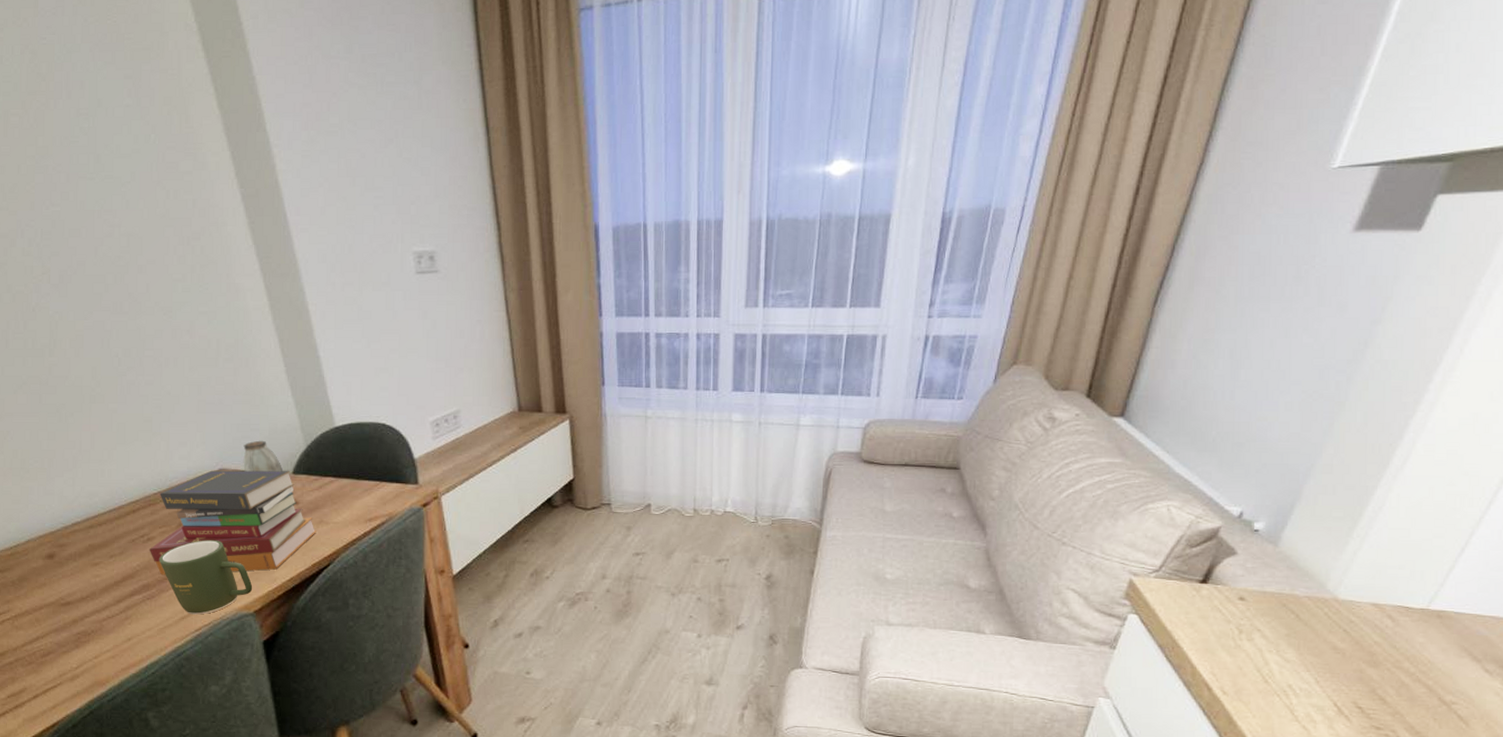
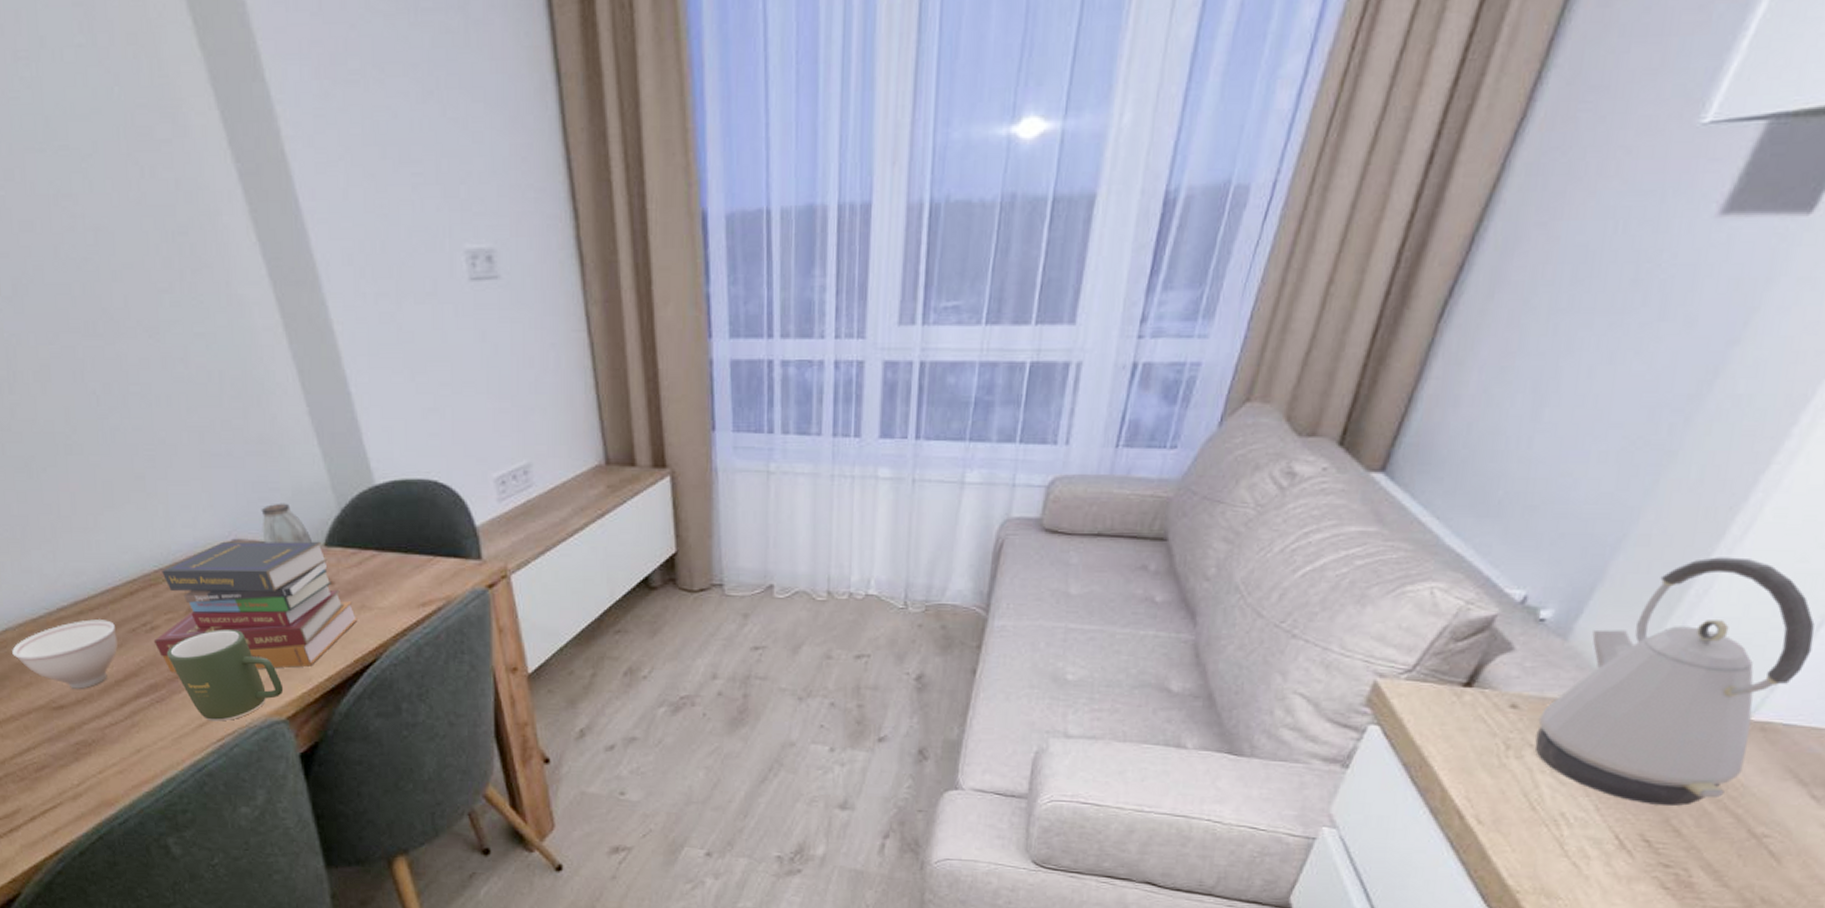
bowl: none [32,532,119,588] -> present [12,619,118,689]
kettle: none [1262,482,1468,679] -> present [1535,557,1815,806]

